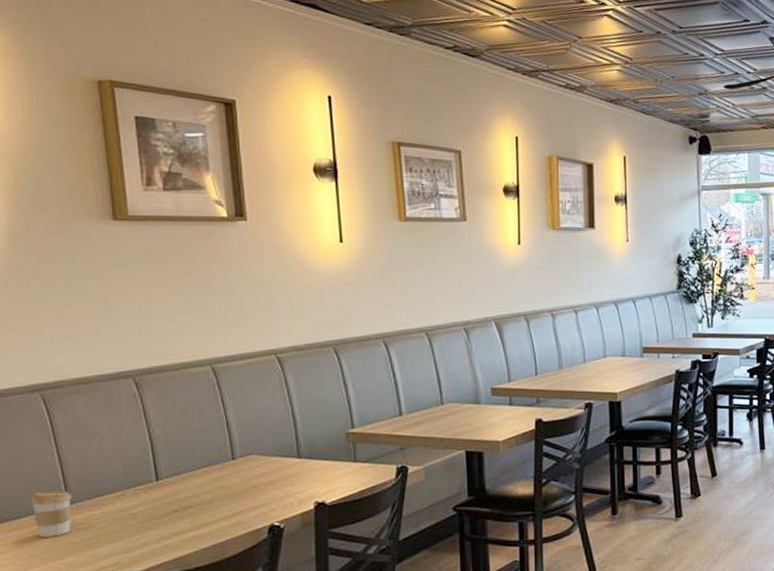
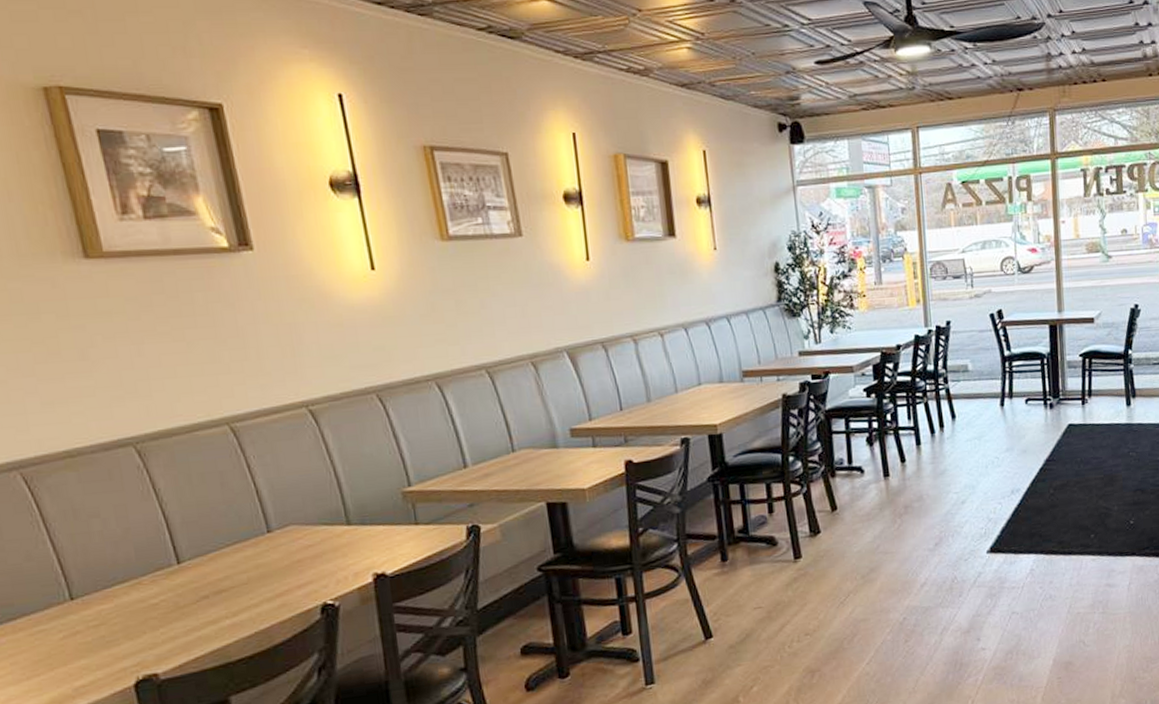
coffee cup: present [31,490,72,537] -> none [24,583,79,640]

